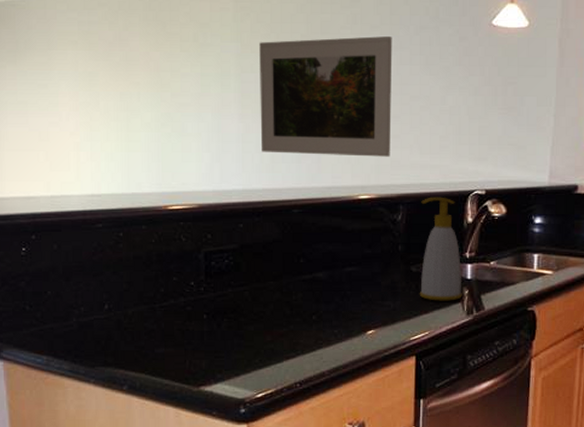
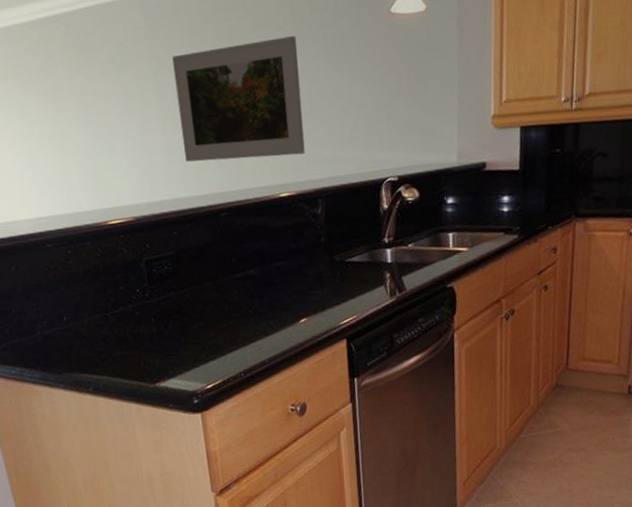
soap bottle: present [419,196,462,301] -> none [338,187,385,287]

